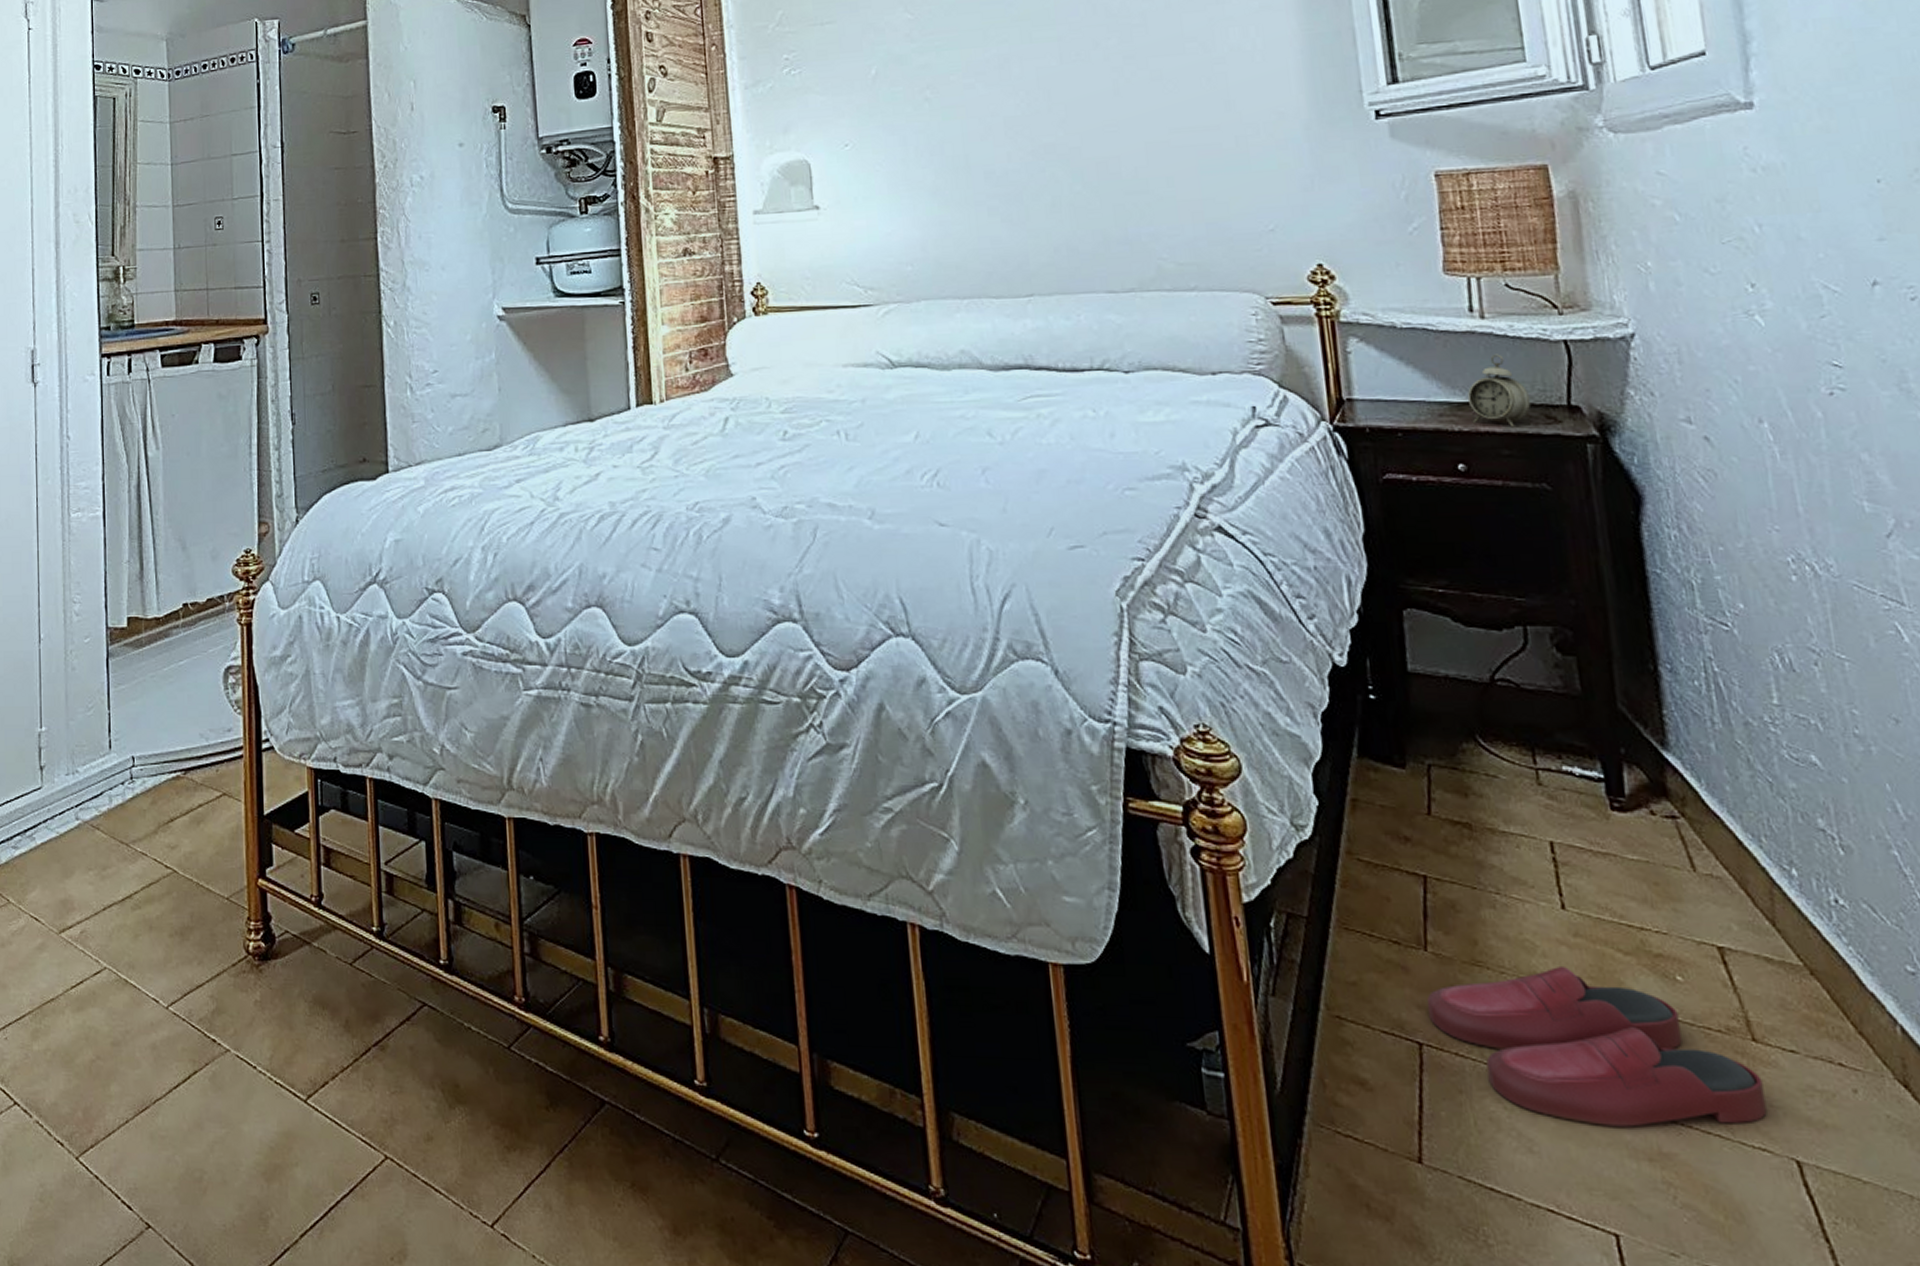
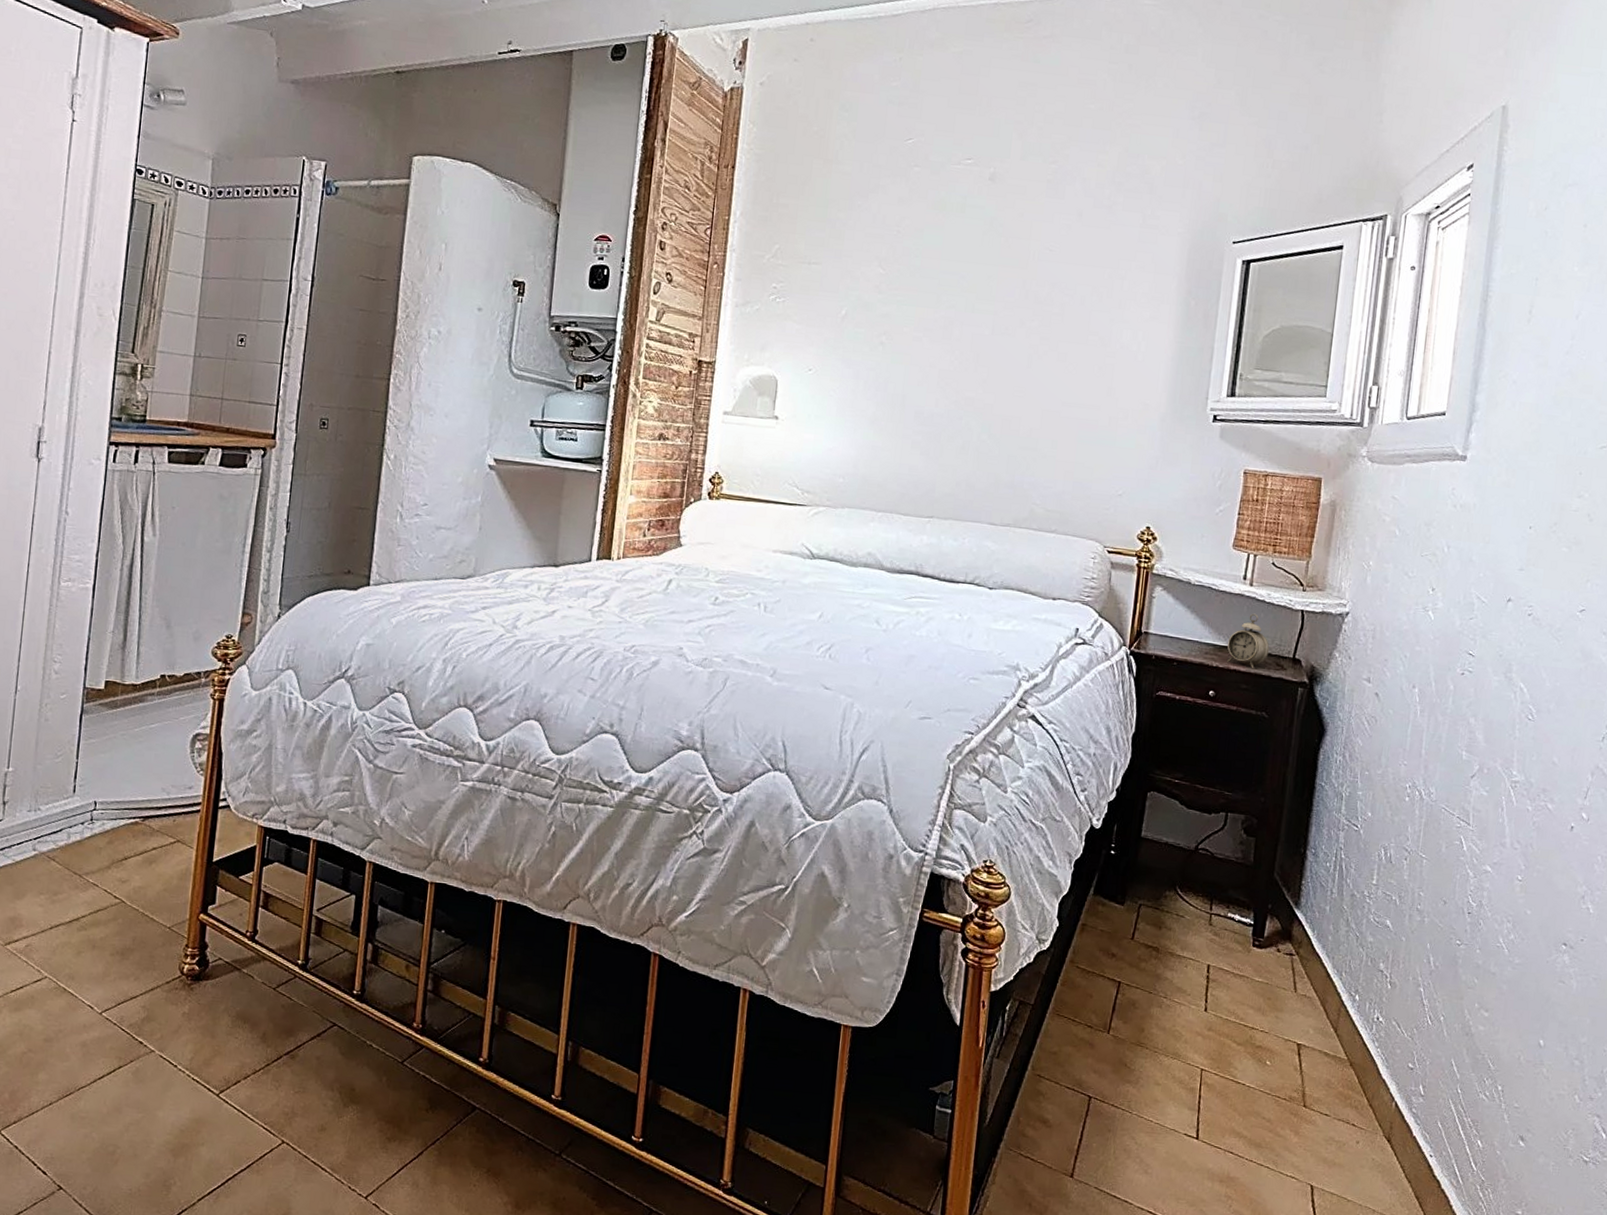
slippers: present [1426,965,1767,1127] -> none [1099,1049,1303,1160]

